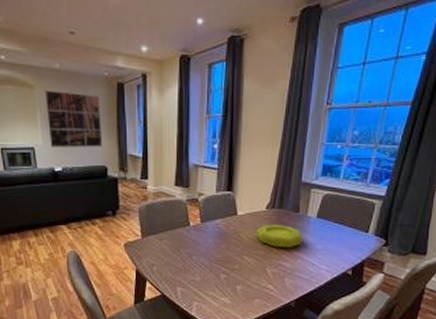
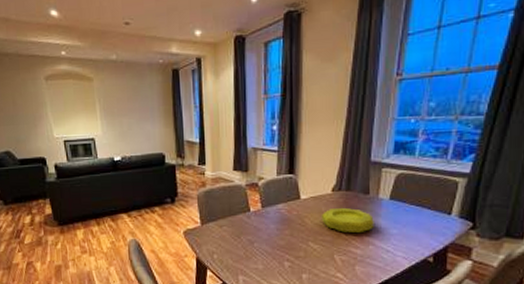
wall art: present [45,90,102,147] -> none [103,81,159,137]

